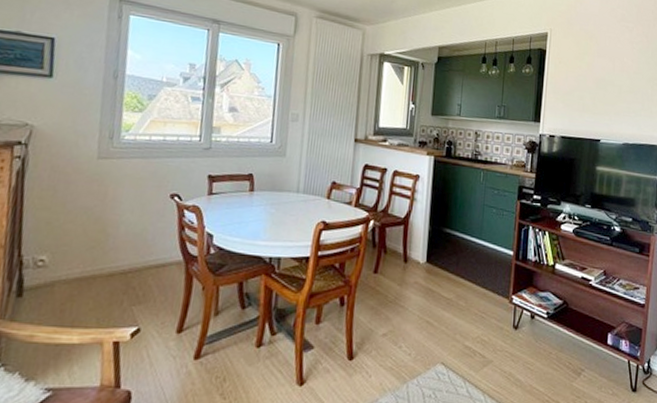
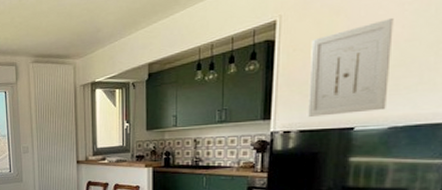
wall art: none [568,51,627,128] -> present [308,17,394,117]

